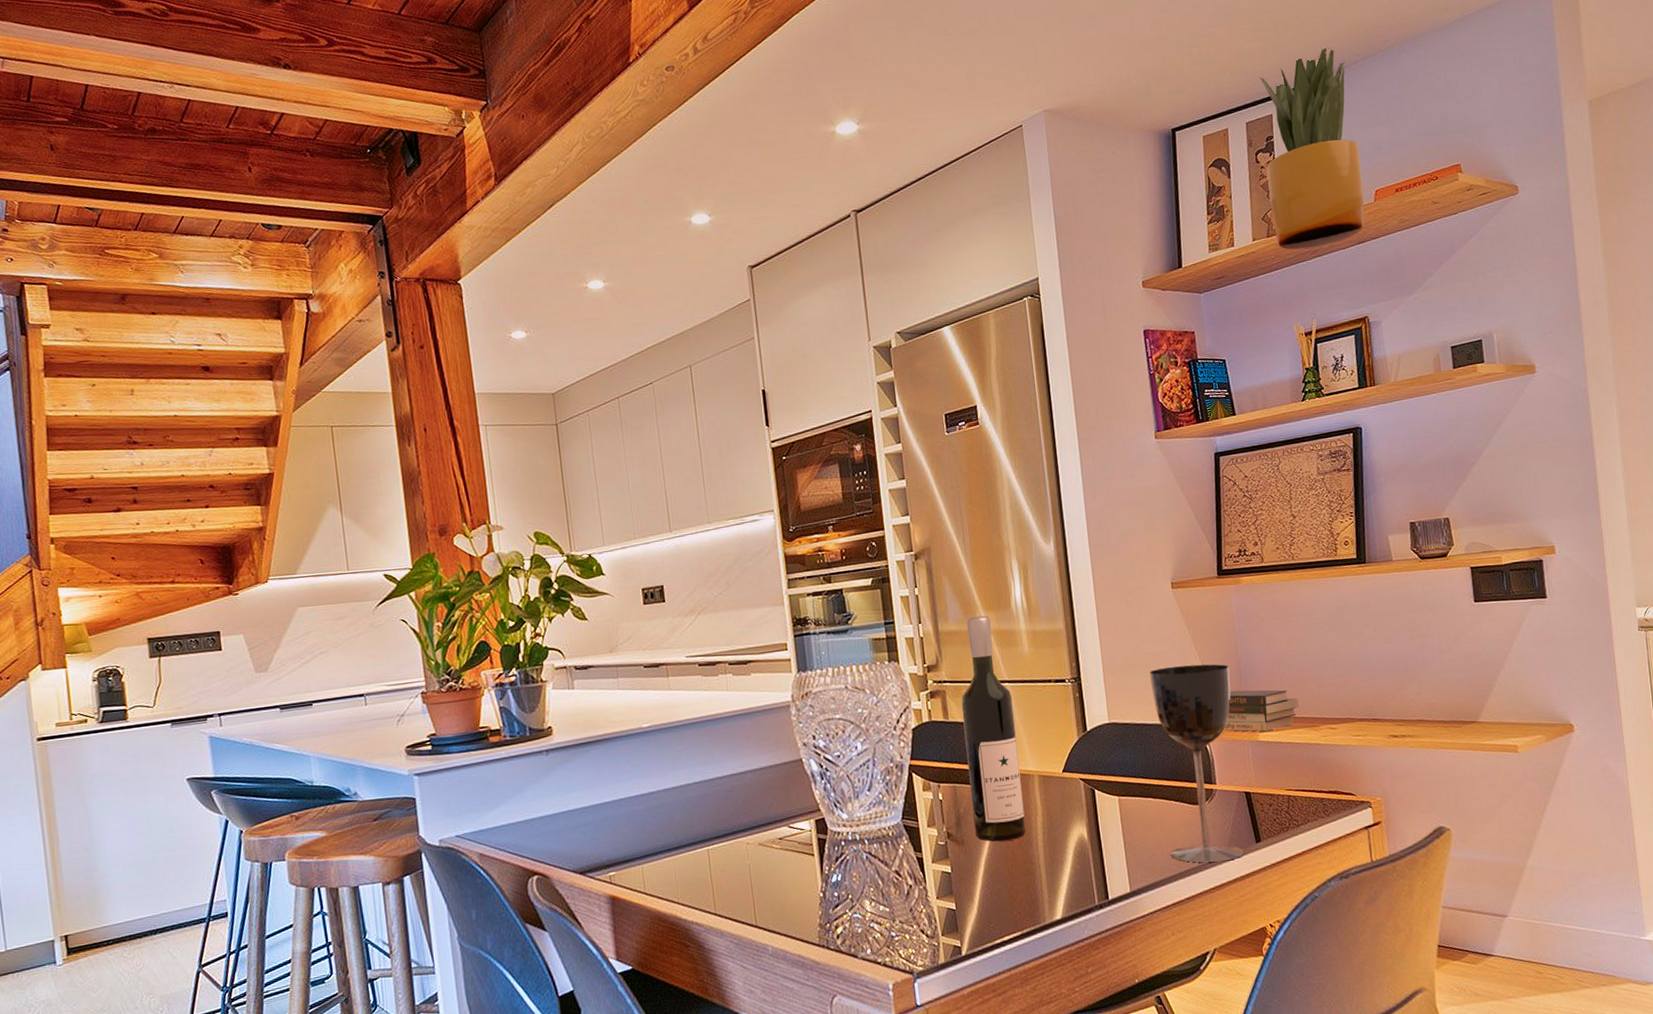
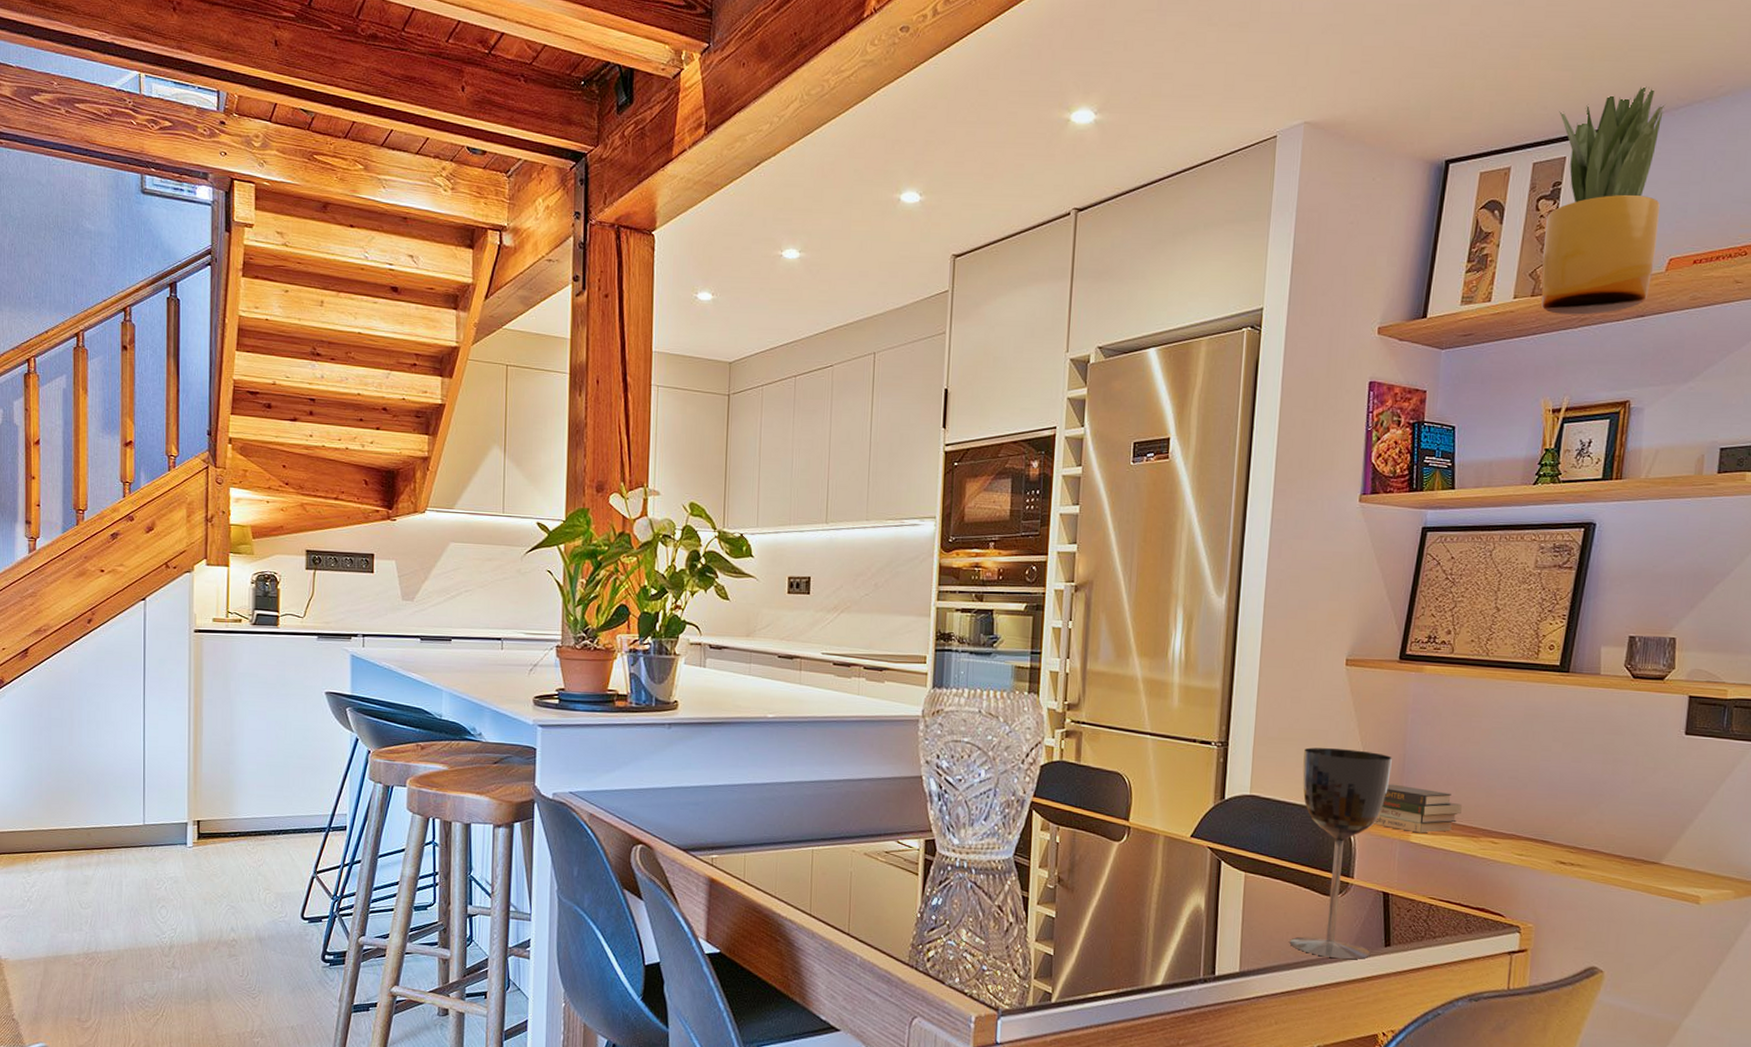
bottle: present [961,615,1026,843] -> none [1086,660,1152,897]

